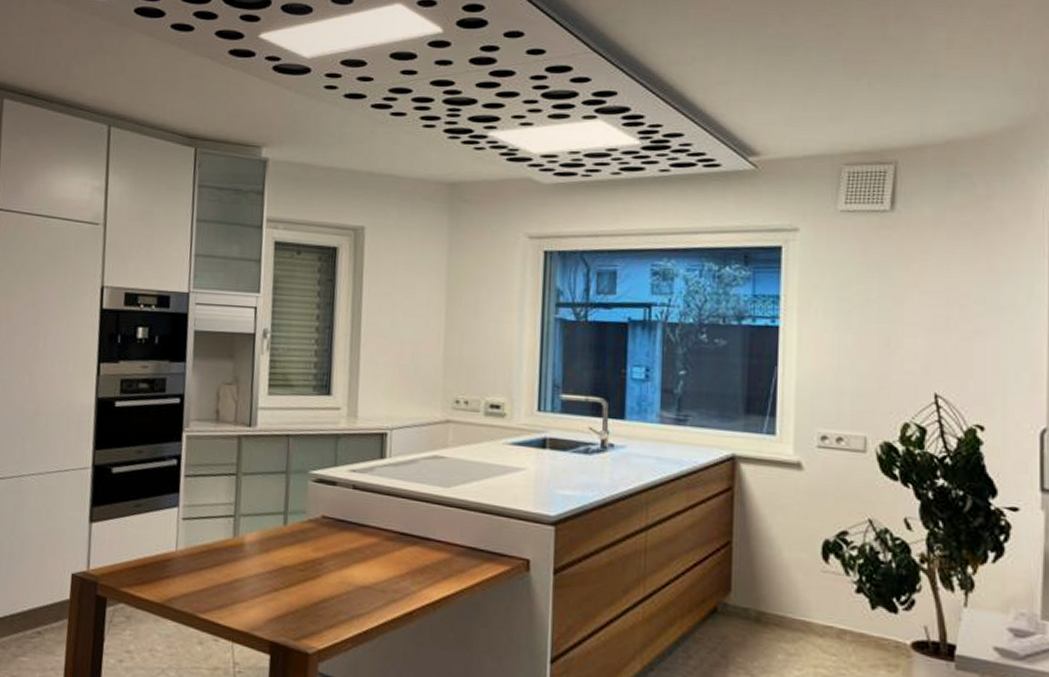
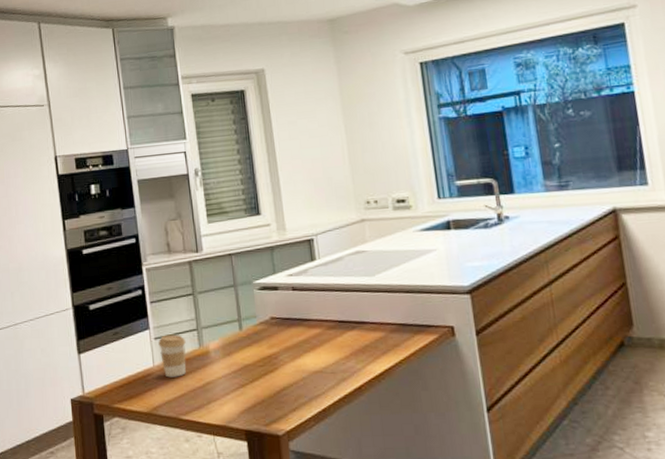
coffee cup: none [186,516,219,568] -> present [158,334,186,378]

